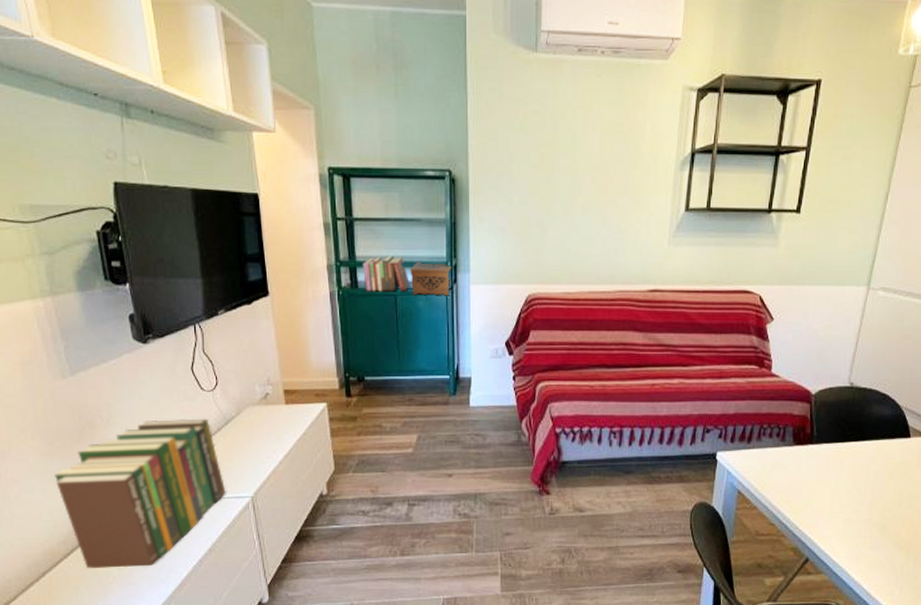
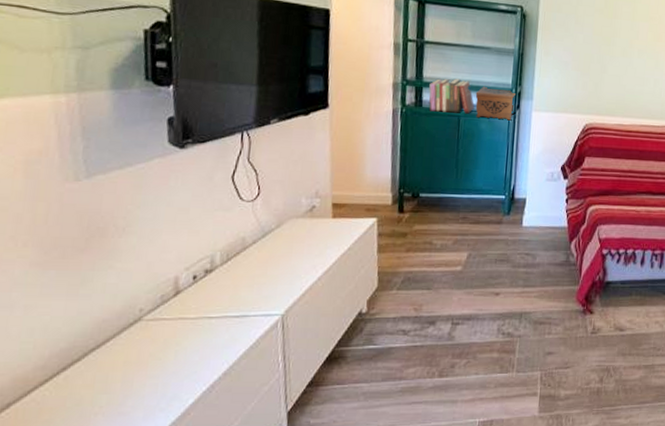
books: present [53,418,226,568] -> none [43,229,253,397]

